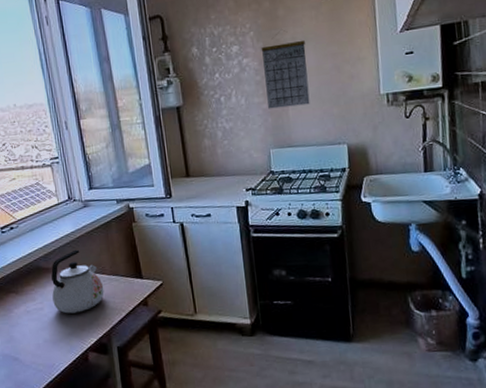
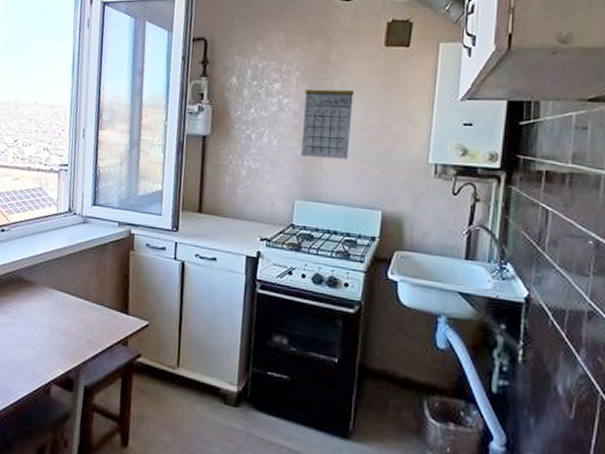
kettle: present [51,249,104,314] -> none [27,267,85,338]

